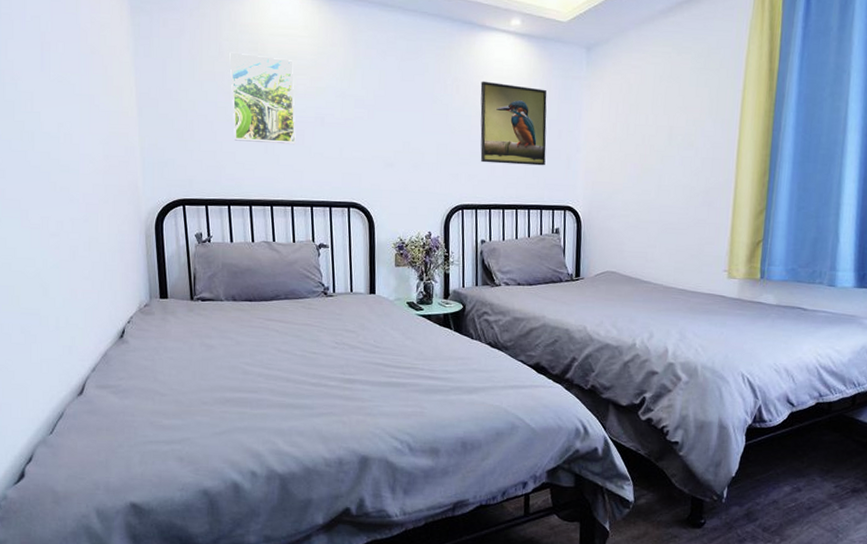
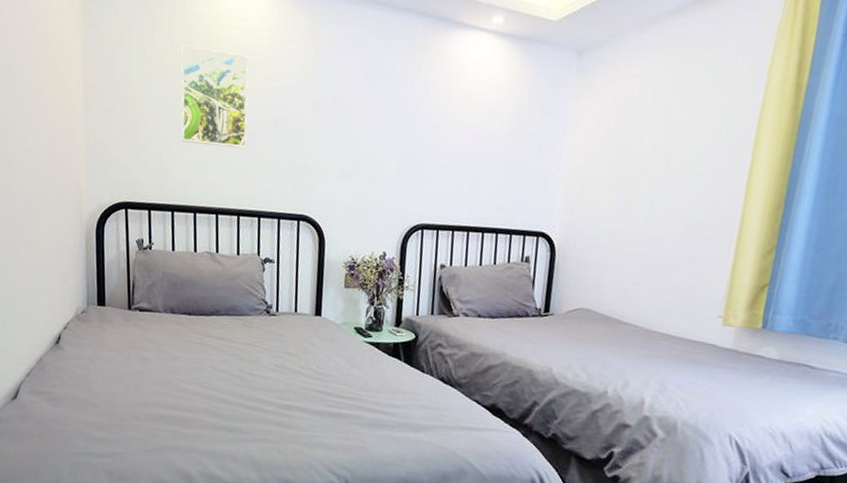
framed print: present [480,81,547,166] -> none [446,86,528,185]

